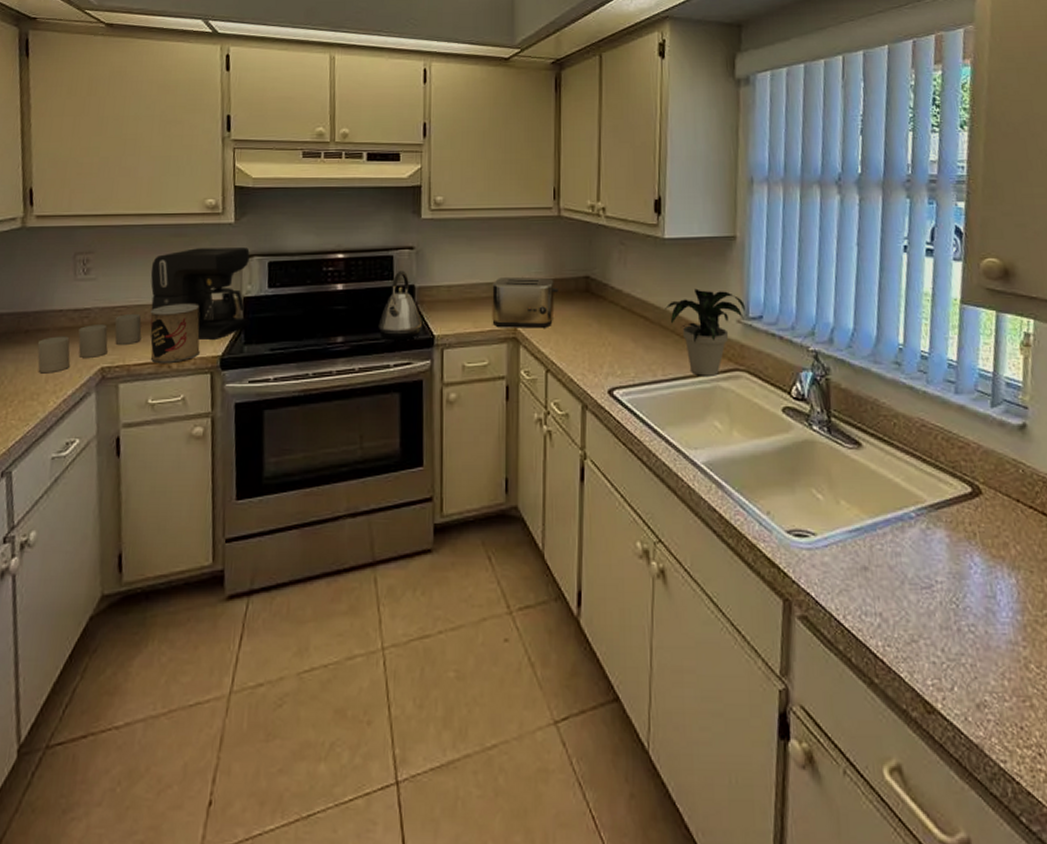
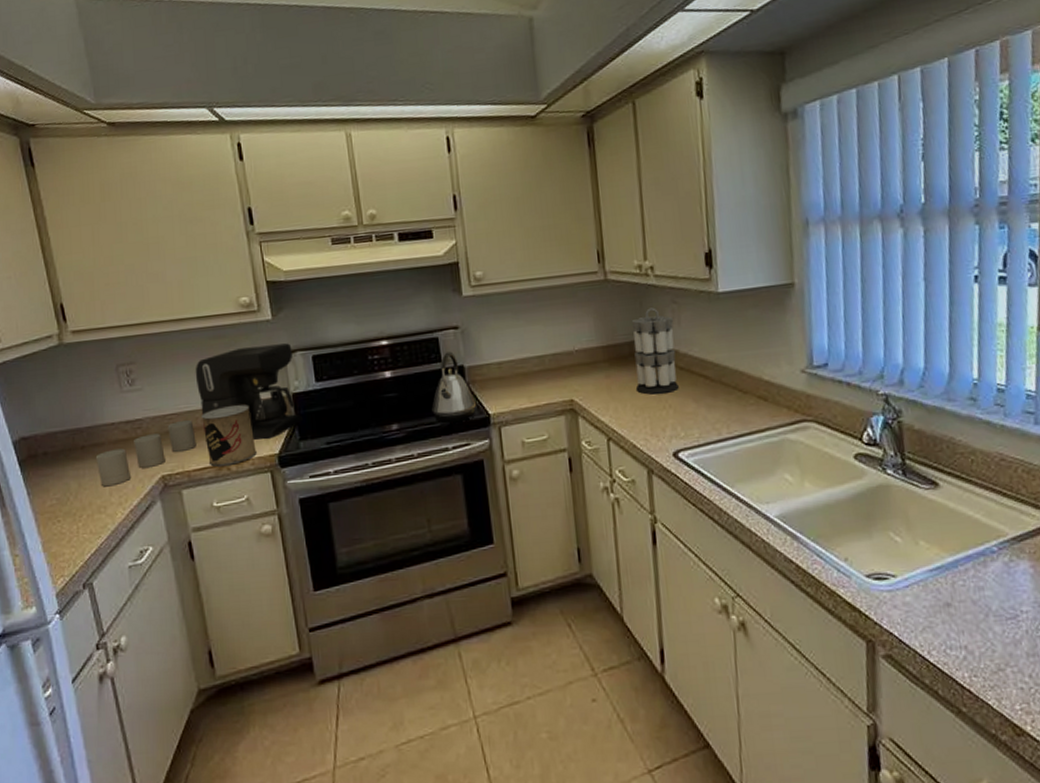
toaster: present [492,276,559,328] -> none [543,344,613,400]
spice rack: none [579,247,620,330] -> present [631,307,679,395]
potted plant: present [665,288,745,376] -> none [725,341,809,431]

